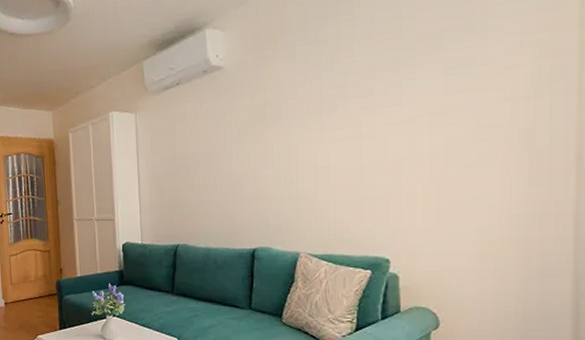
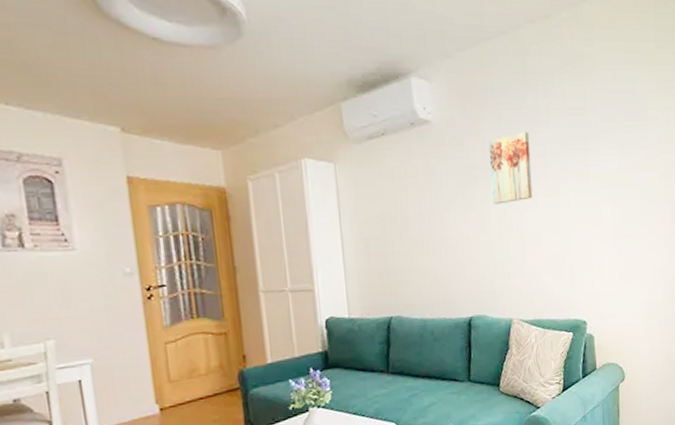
wall art: none [281,64,329,140] -> present [488,131,533,205]

